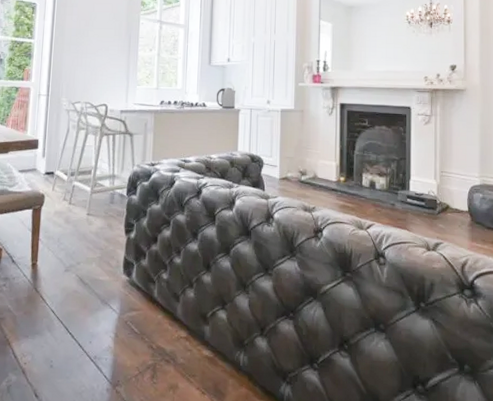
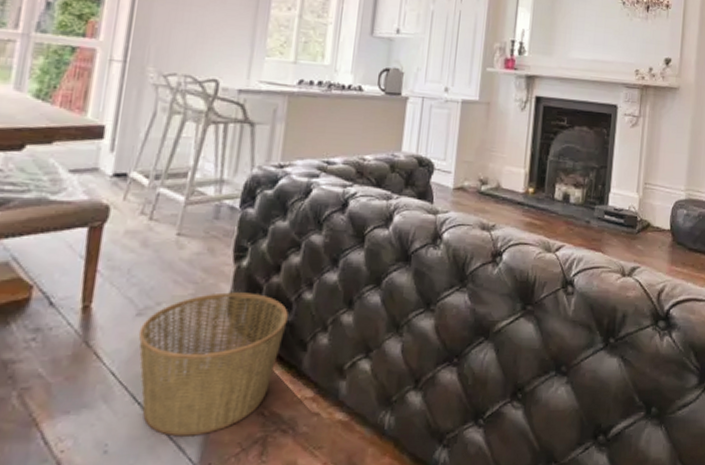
basket: none [67,256,165,360] -> present [138,292,288,437]

